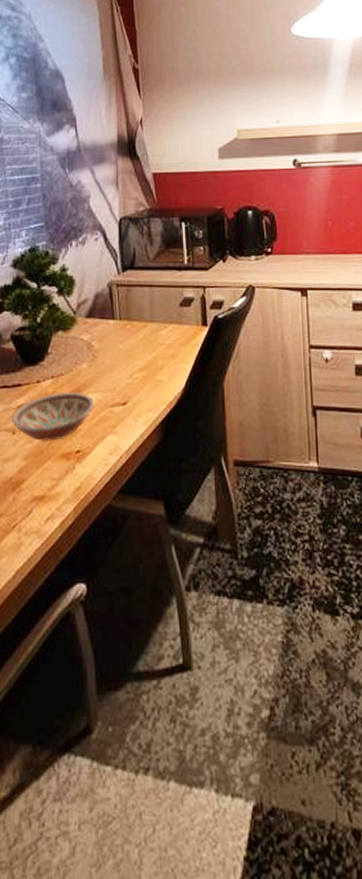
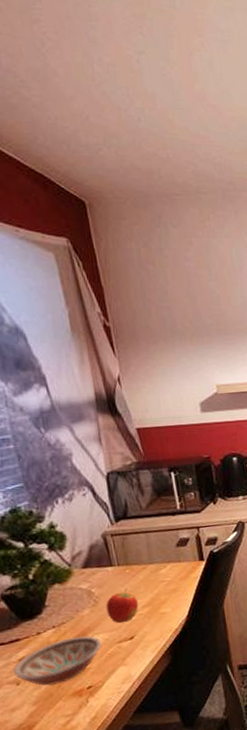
apple: none [103,346,134,385] -> present [106,588,138,624]

